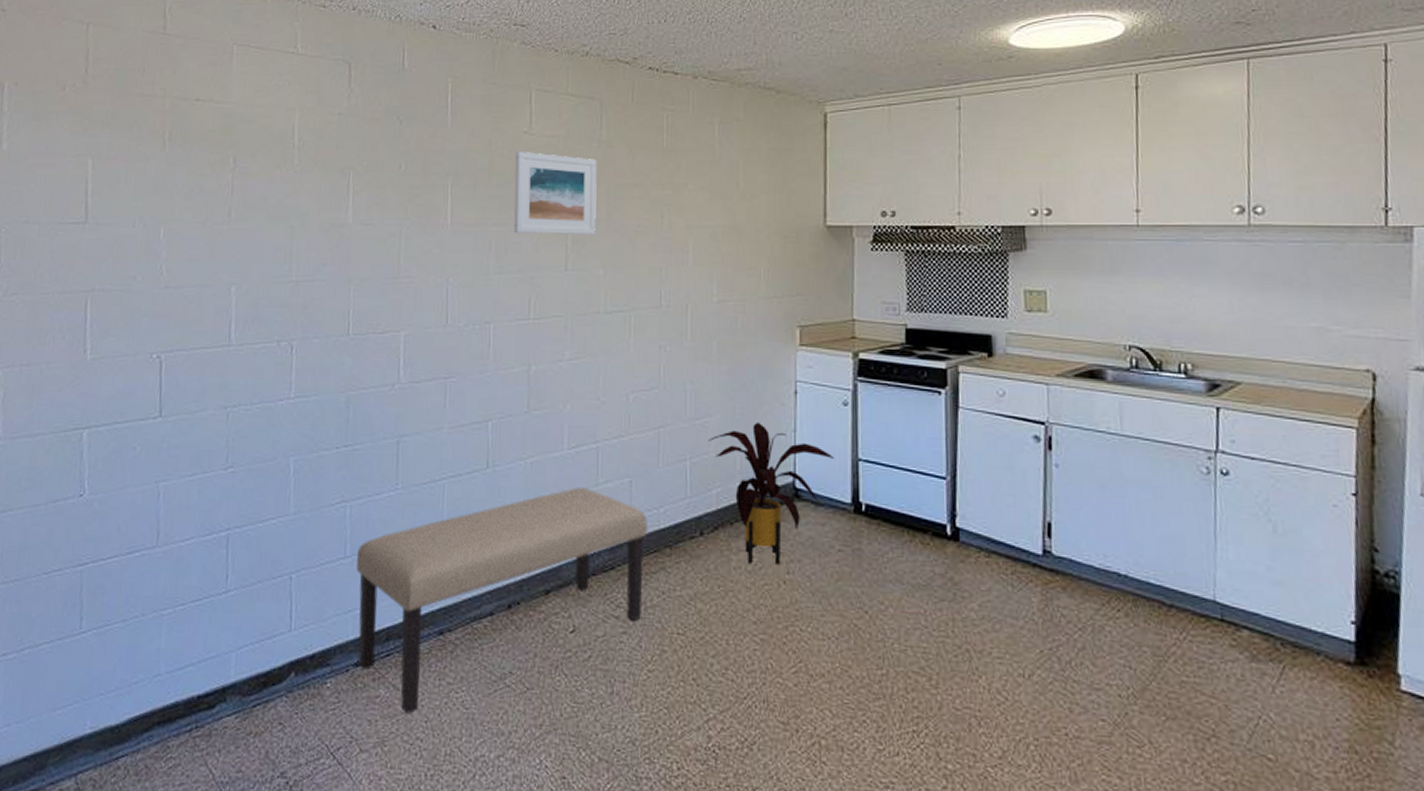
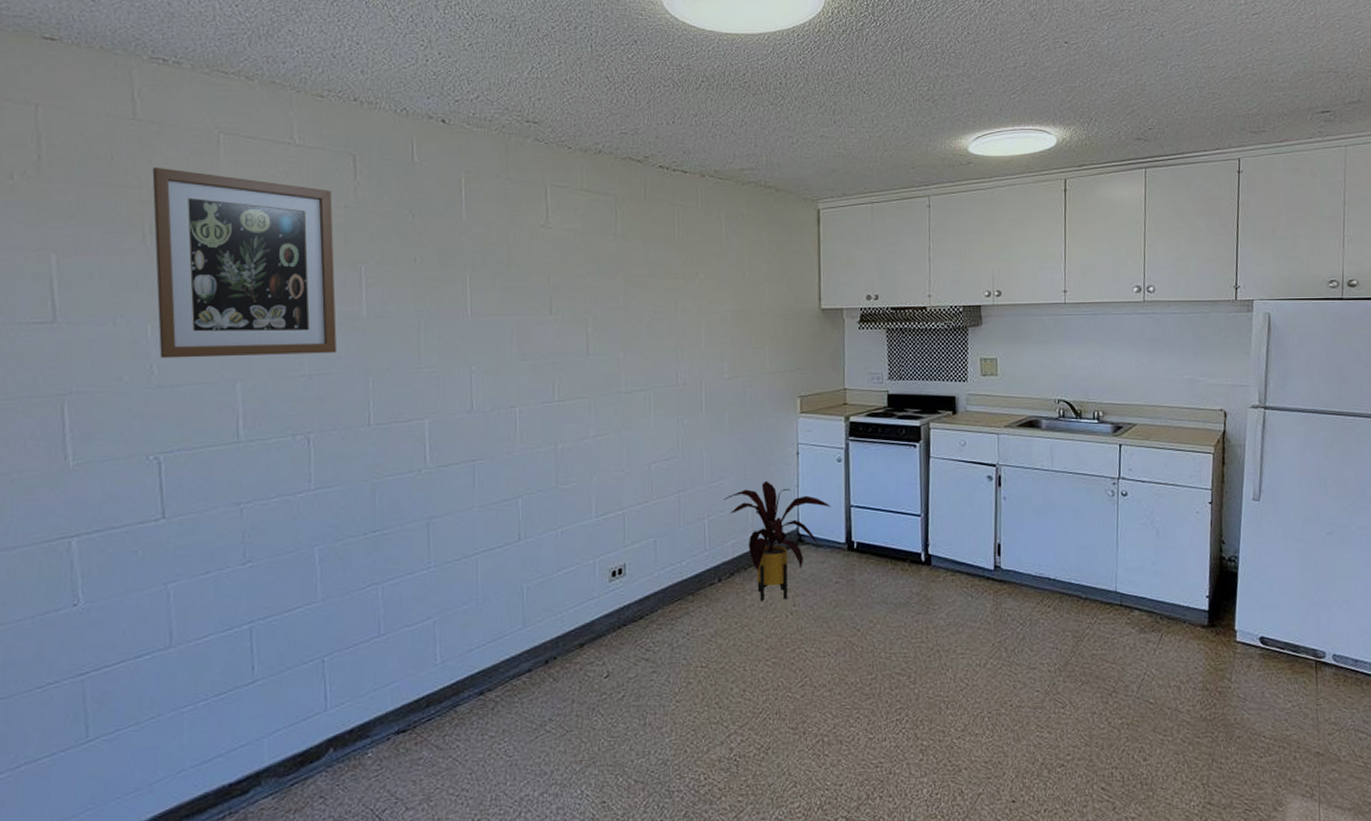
wall art: none [168,77,327,260] -> present [152,166,337,359]
bench: present [356,486,647,714] -> none [391,549,672,770]
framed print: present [514,151,597,236] -> none [534,243,614,323]

